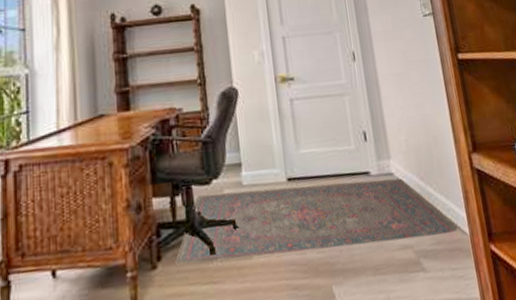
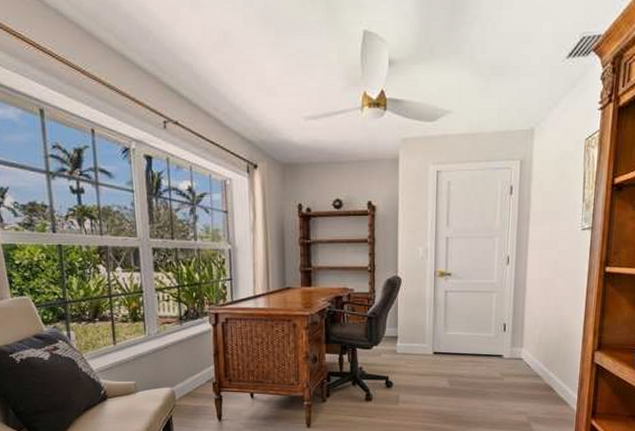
rug: present [175,178,470,266] -> none [340,356,576,412]

